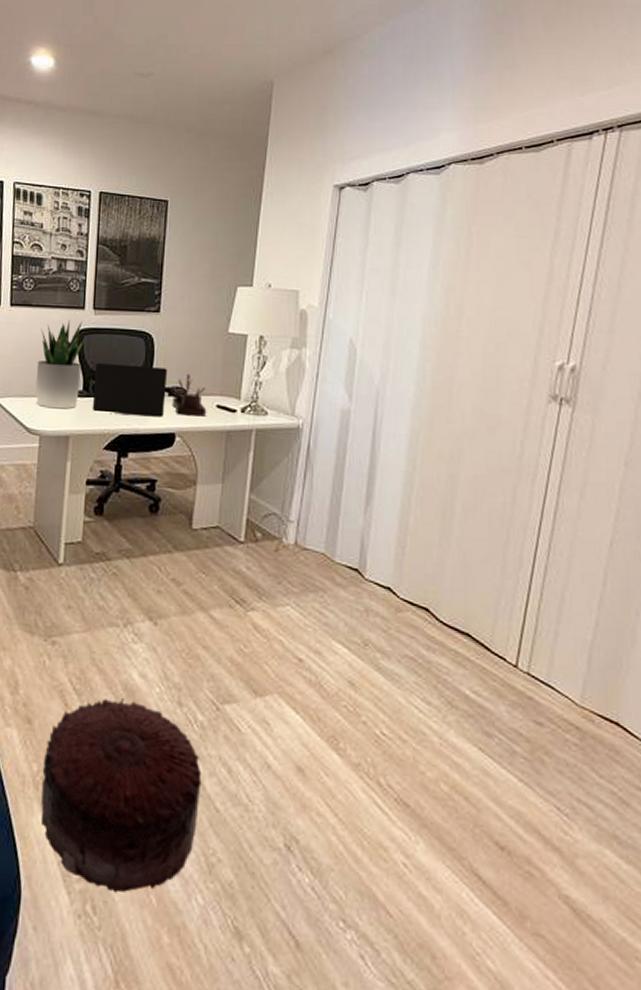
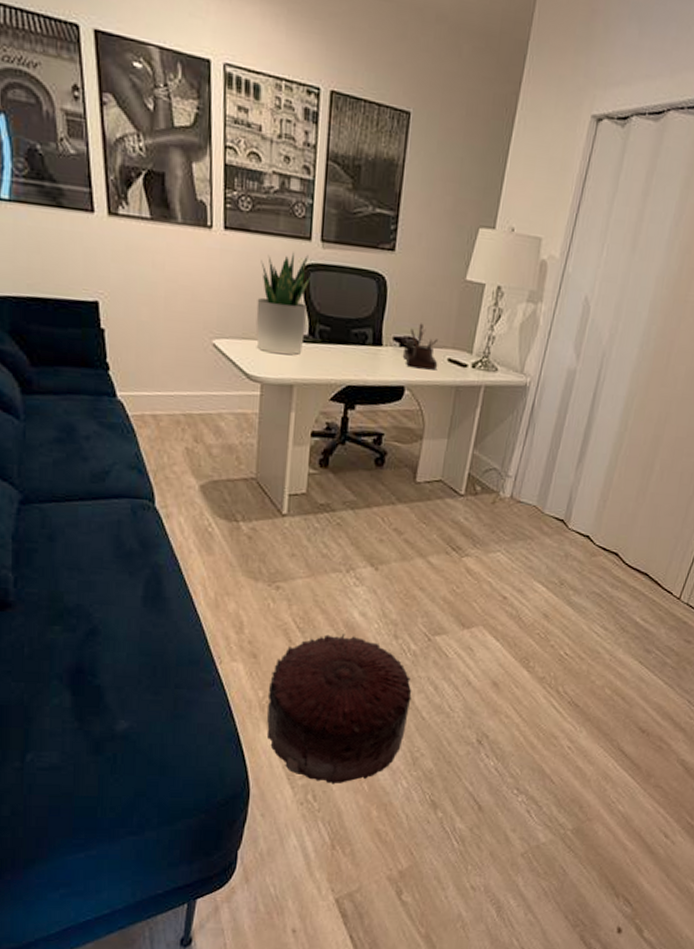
laptop: present [92,363,168,417] -> none [318,305,401,369]

